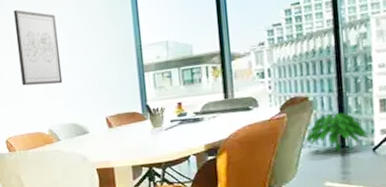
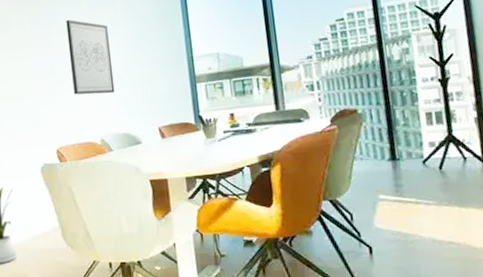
indoor plant: present [304,111,371,152] -> none [356,124,420,164]

